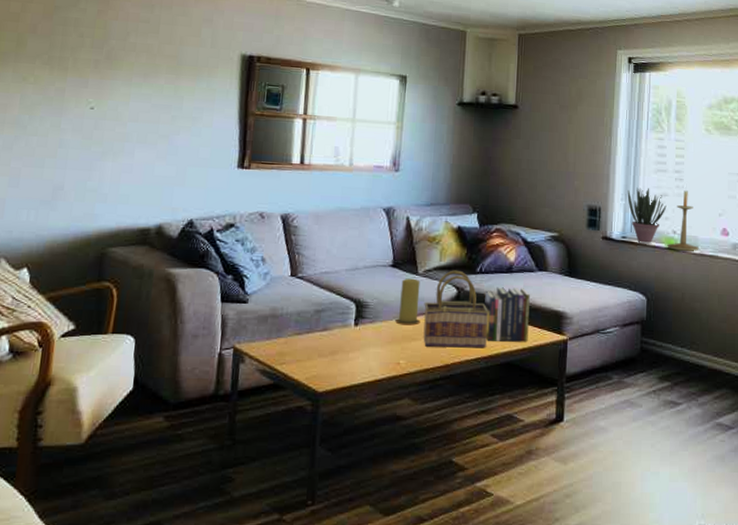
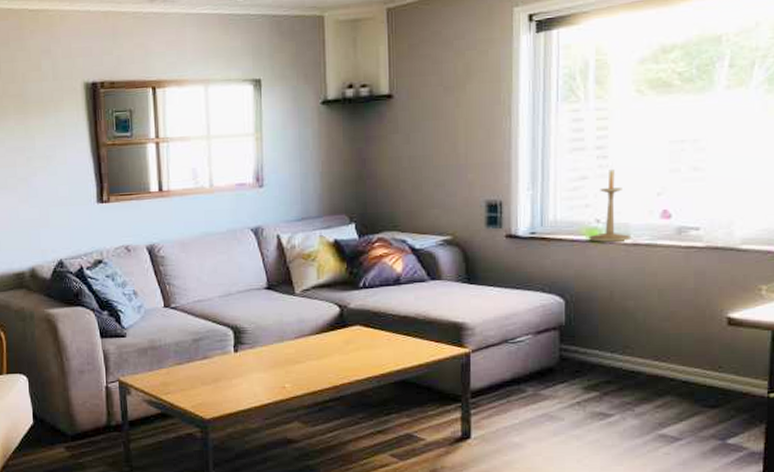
candle: present [395,278,420,325] -> none [276,299,303,348]
basket: present [423,270,489,348] -> none [305,287,377,369]
books: present [485,287,530,342] -> none [371,300,424,359]
potted plant: present [627,187,667,244] -> none [535,171,587,238]

